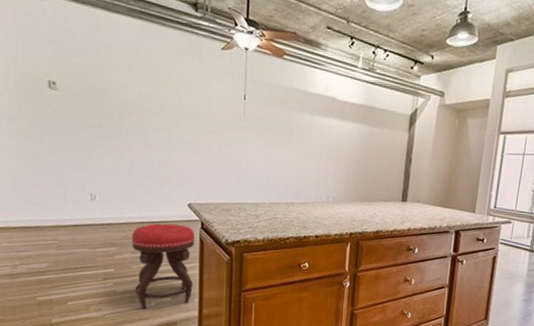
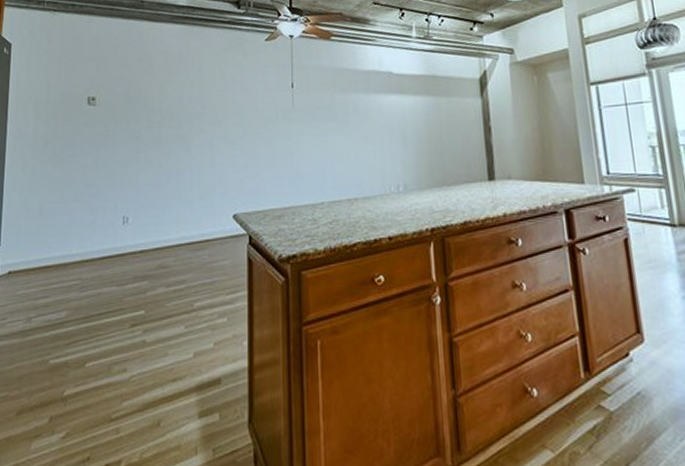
stool: present [131,223,195,309] -> none [166,242,243,364]

